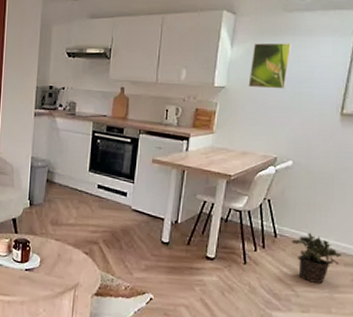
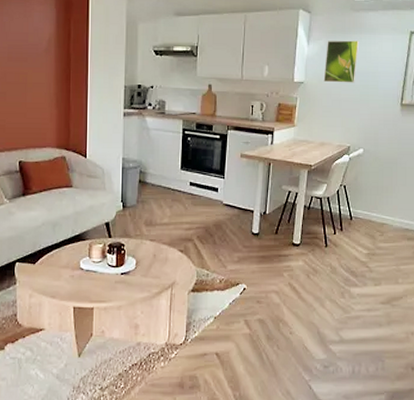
potted plant: present [292,232,343,284] -> none [365,213,406,258]

